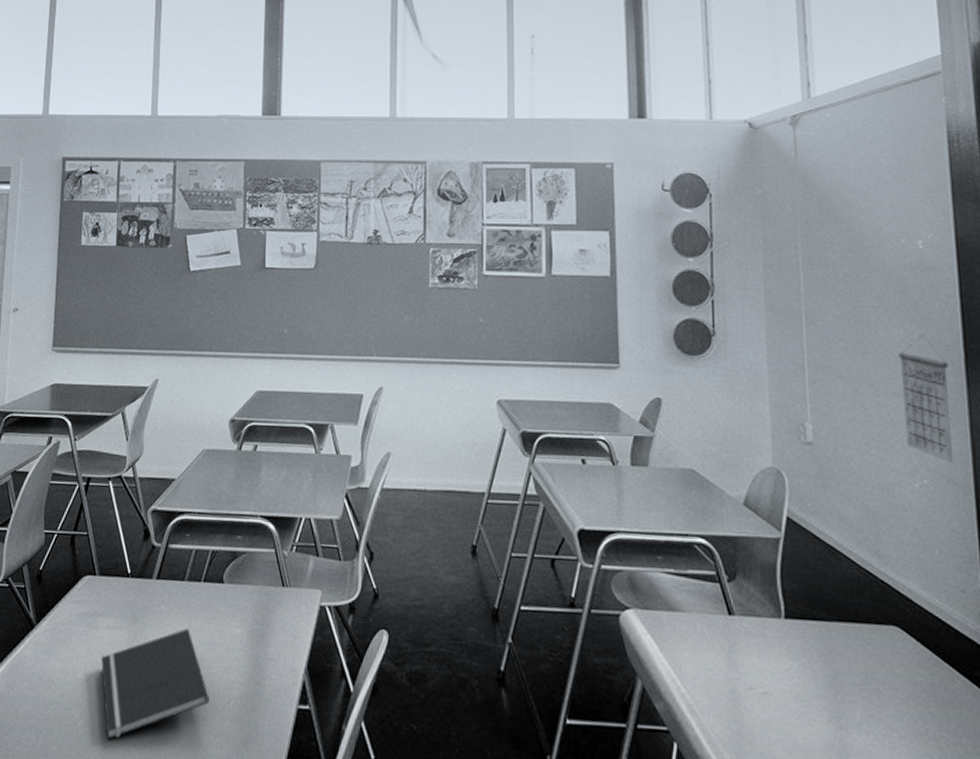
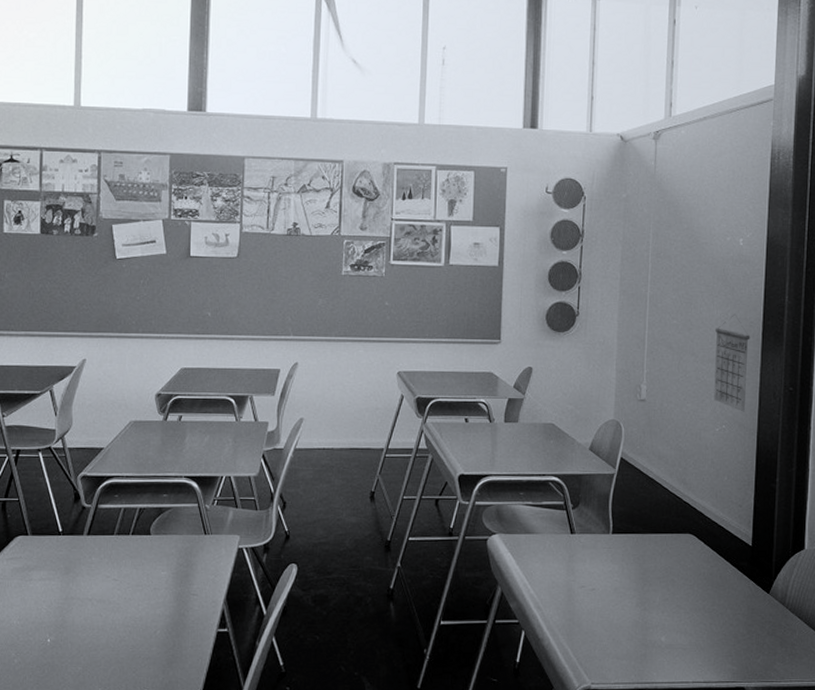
notepad: present [101,628,209,740] -> none [35,575,138,671]

